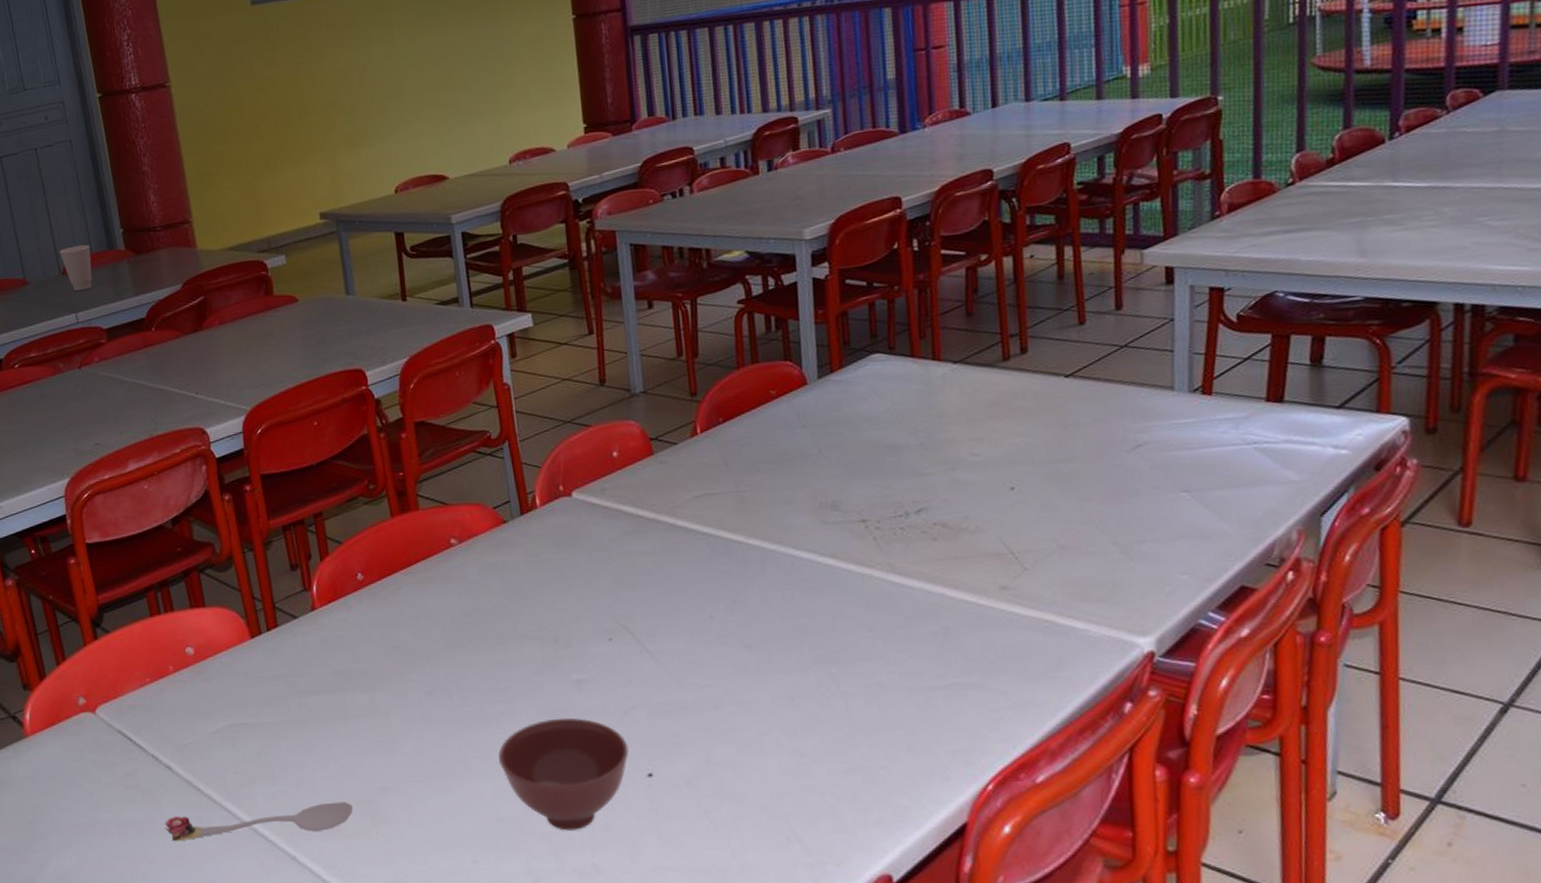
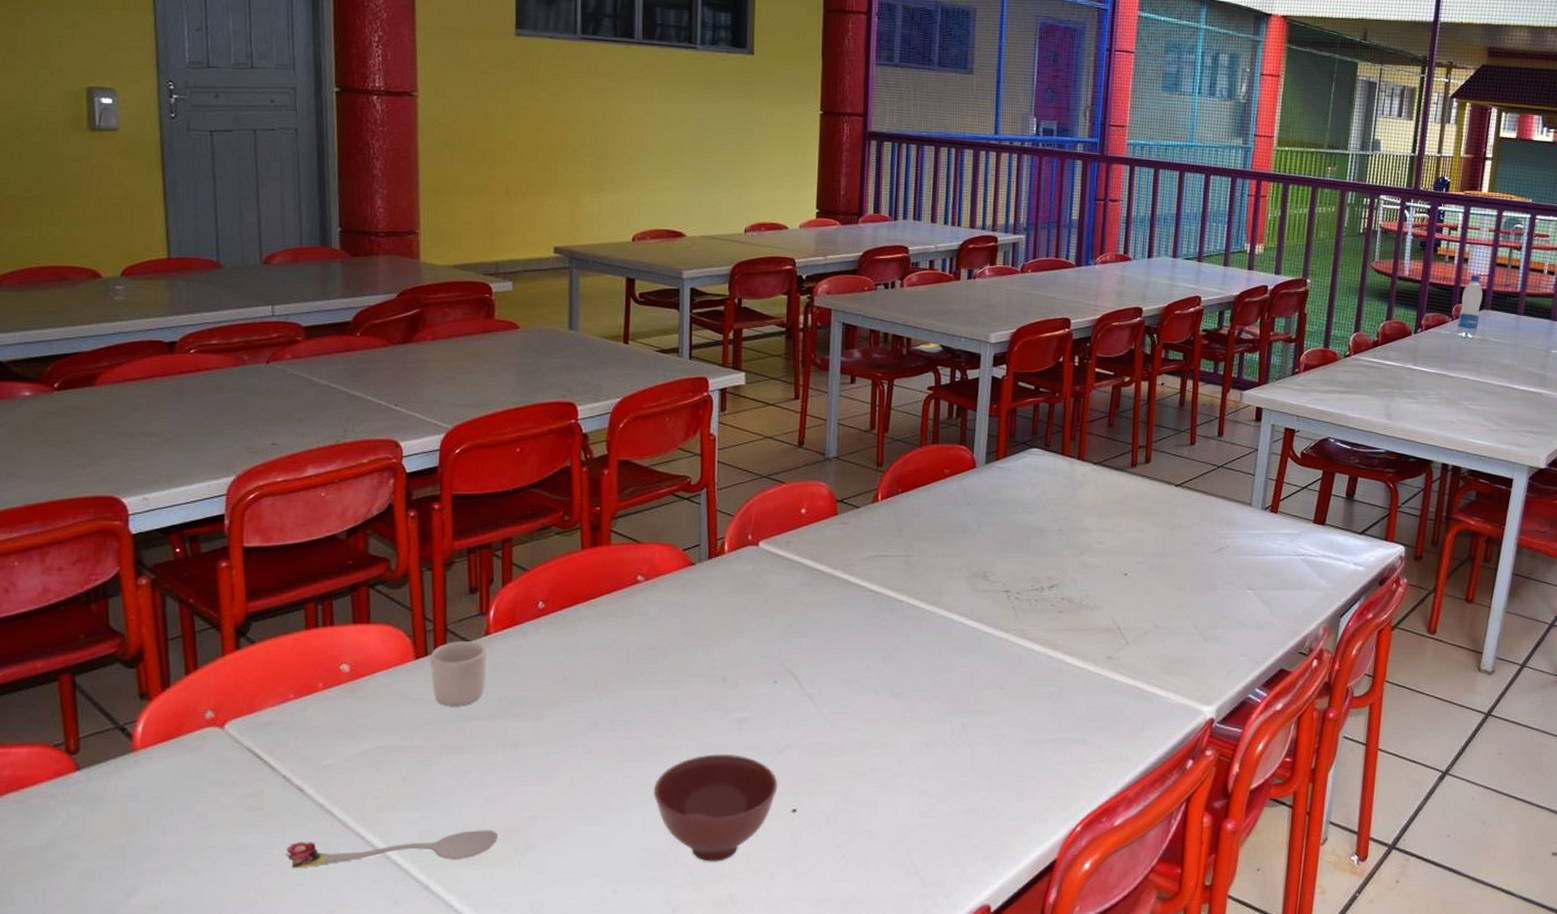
cup: present [59,244,93,291] -> none [263,236,301,283]
cup: none [264,617,319,683] -> present [430,640,487,707]
bottle: none [1456,46,1493,133] -> present [1457,274,1482,339]

